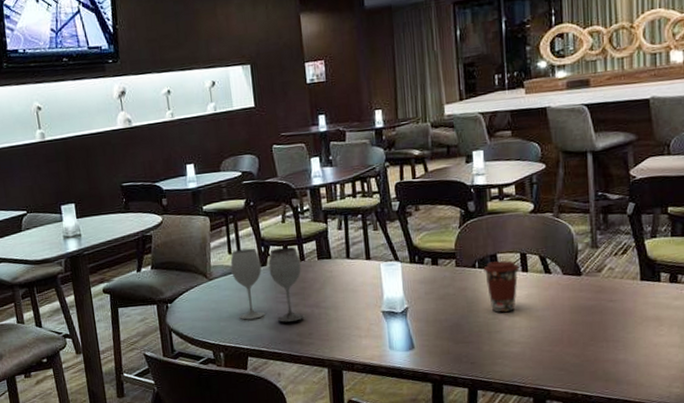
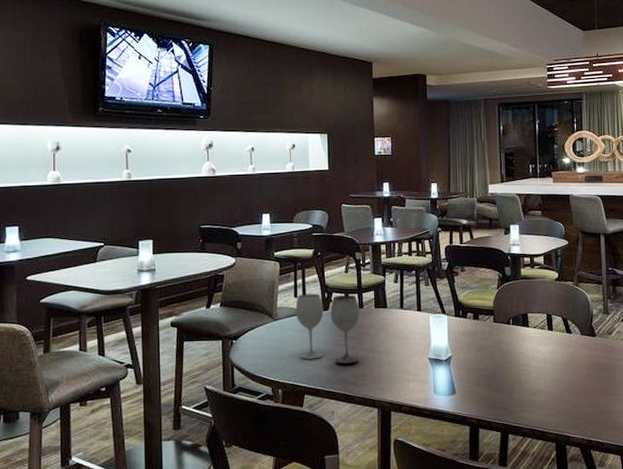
coffee cup: present [483,260,520,312] -> none [516,320,546,365]

